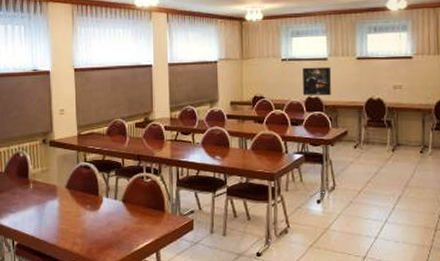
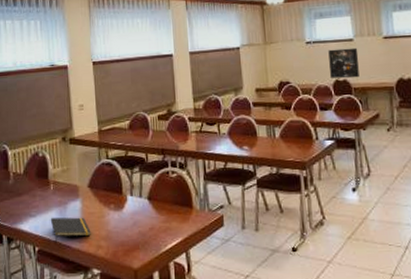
notepad: none [29,214,67,238] -> present [50,217,91,243]

